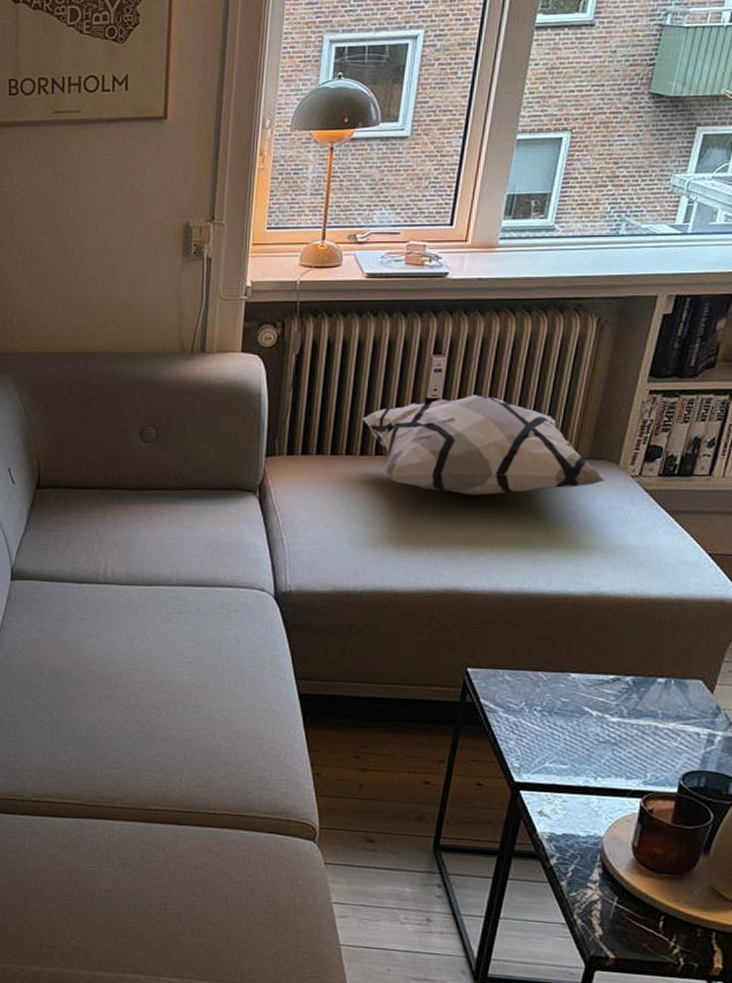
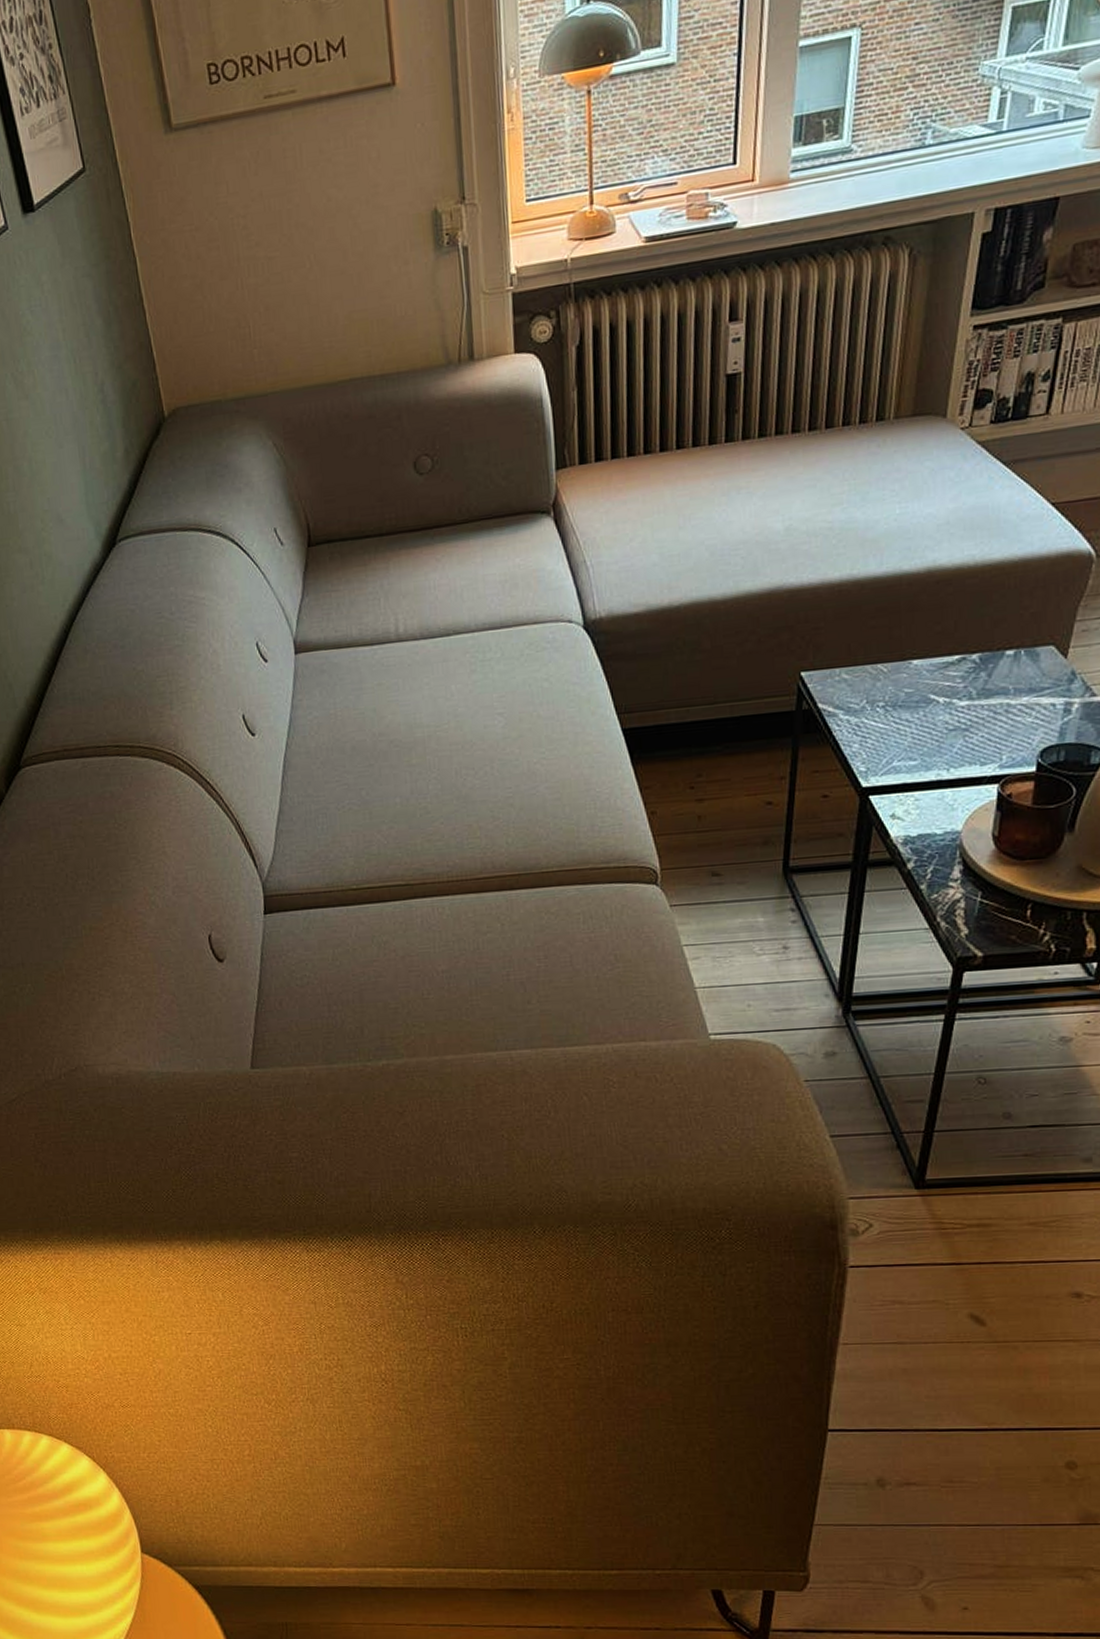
decorative pillow: present [363,395,607,495] -> none [659,361,935,480]

